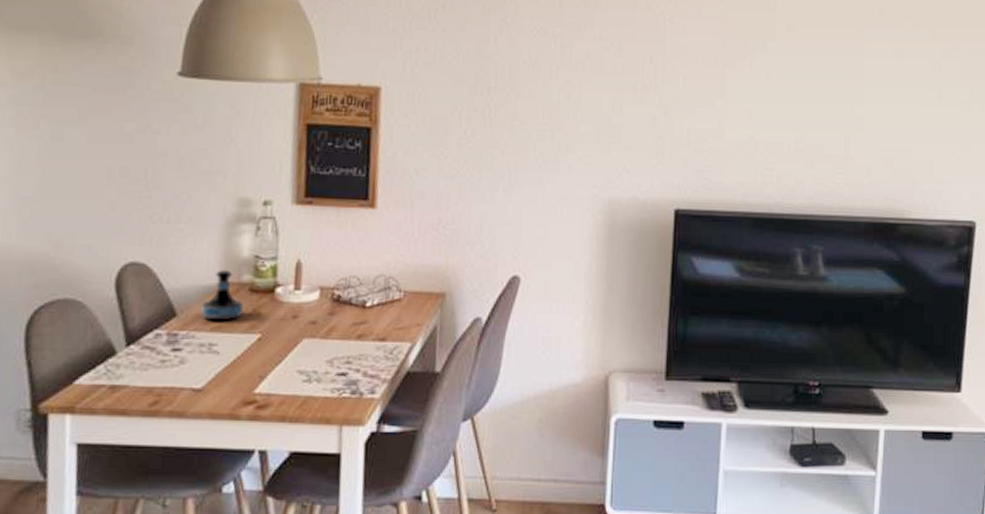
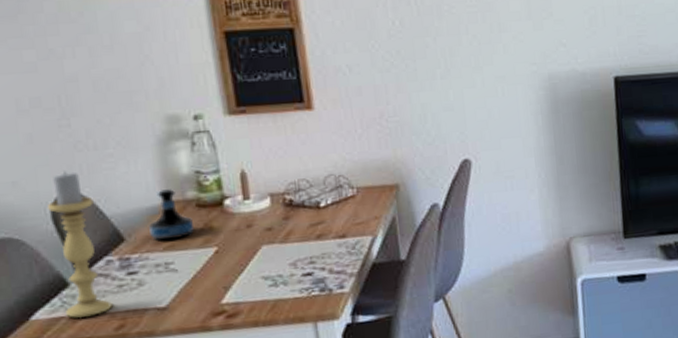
candle holder: none [107,240,156,389] -> present [46,171,113,319]

